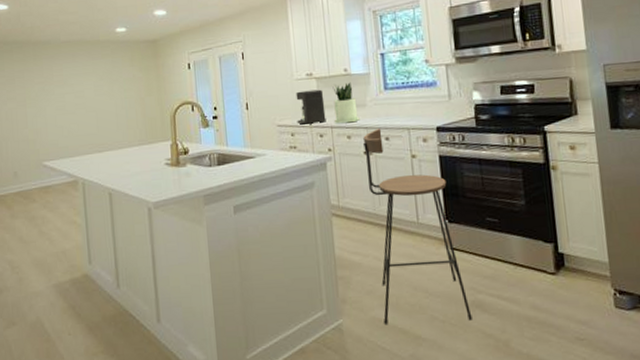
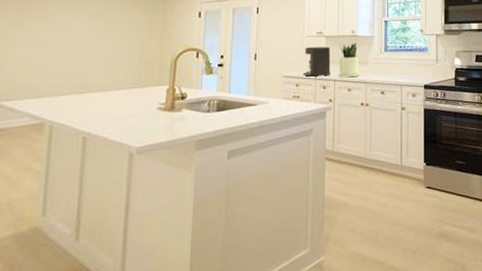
bar stool: present [362,128,472,324] -> none [361,84,438,258]

